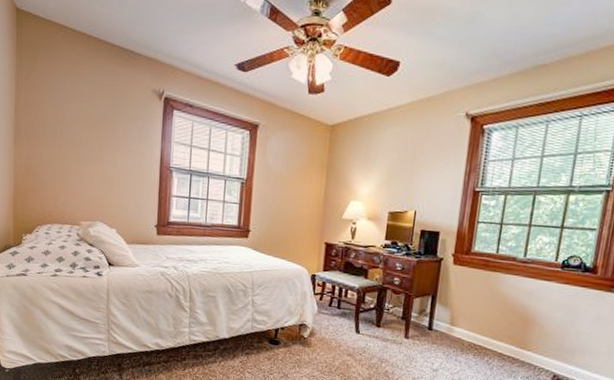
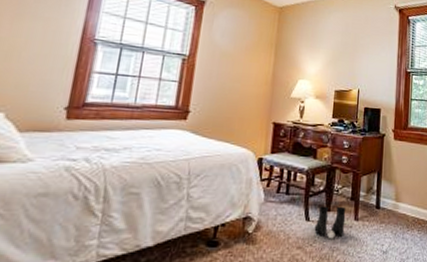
boots: none [364,321,397,352] -> present [314,206,346,239]

